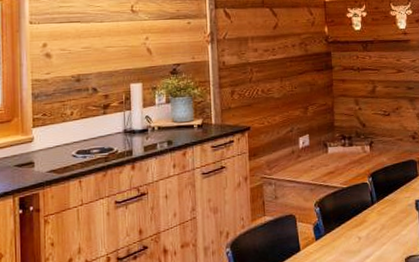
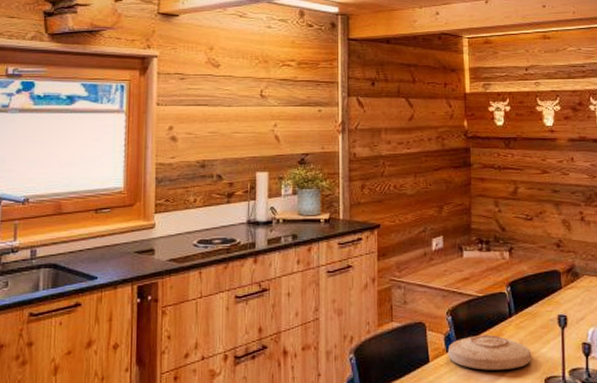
plate: none [316,221,393,255] -> present [447,334,532,370]

